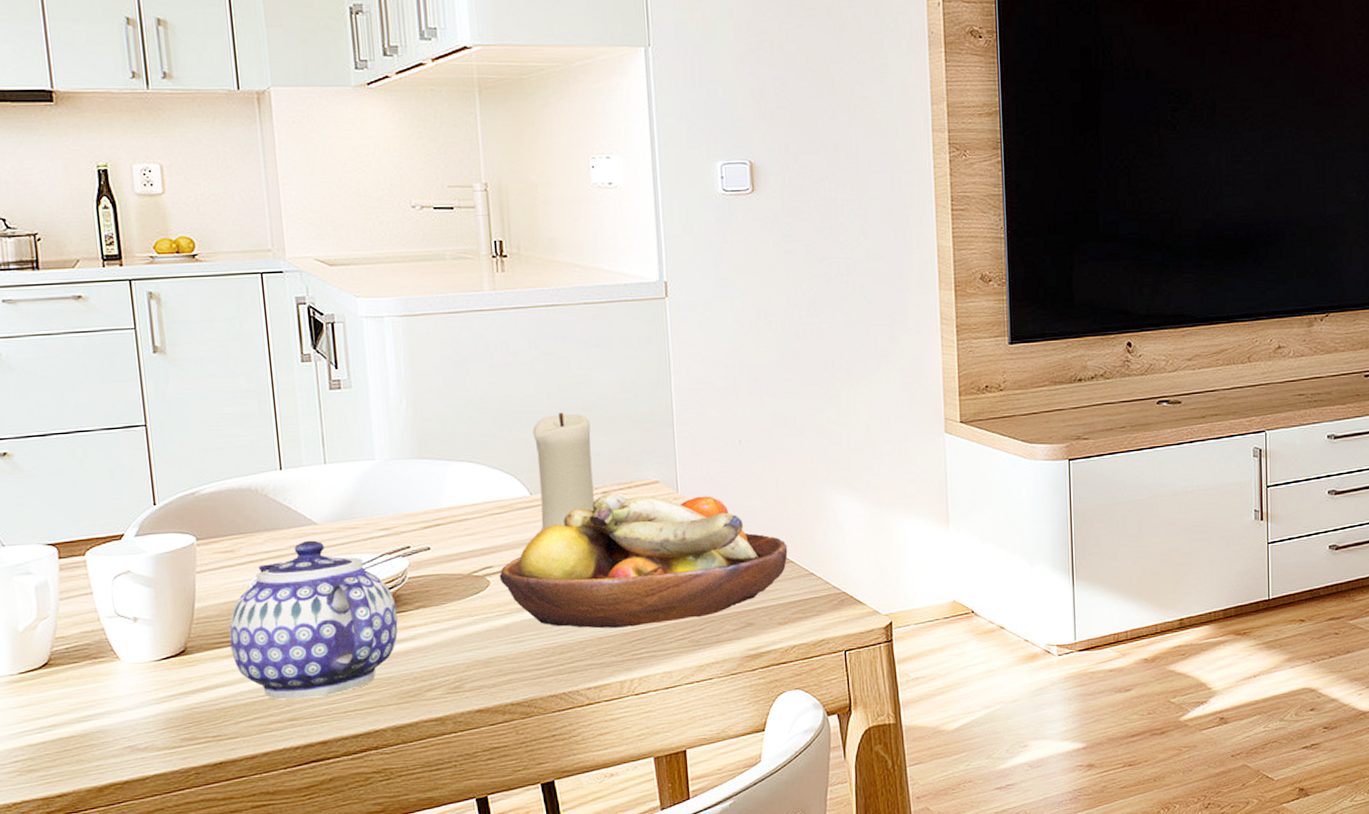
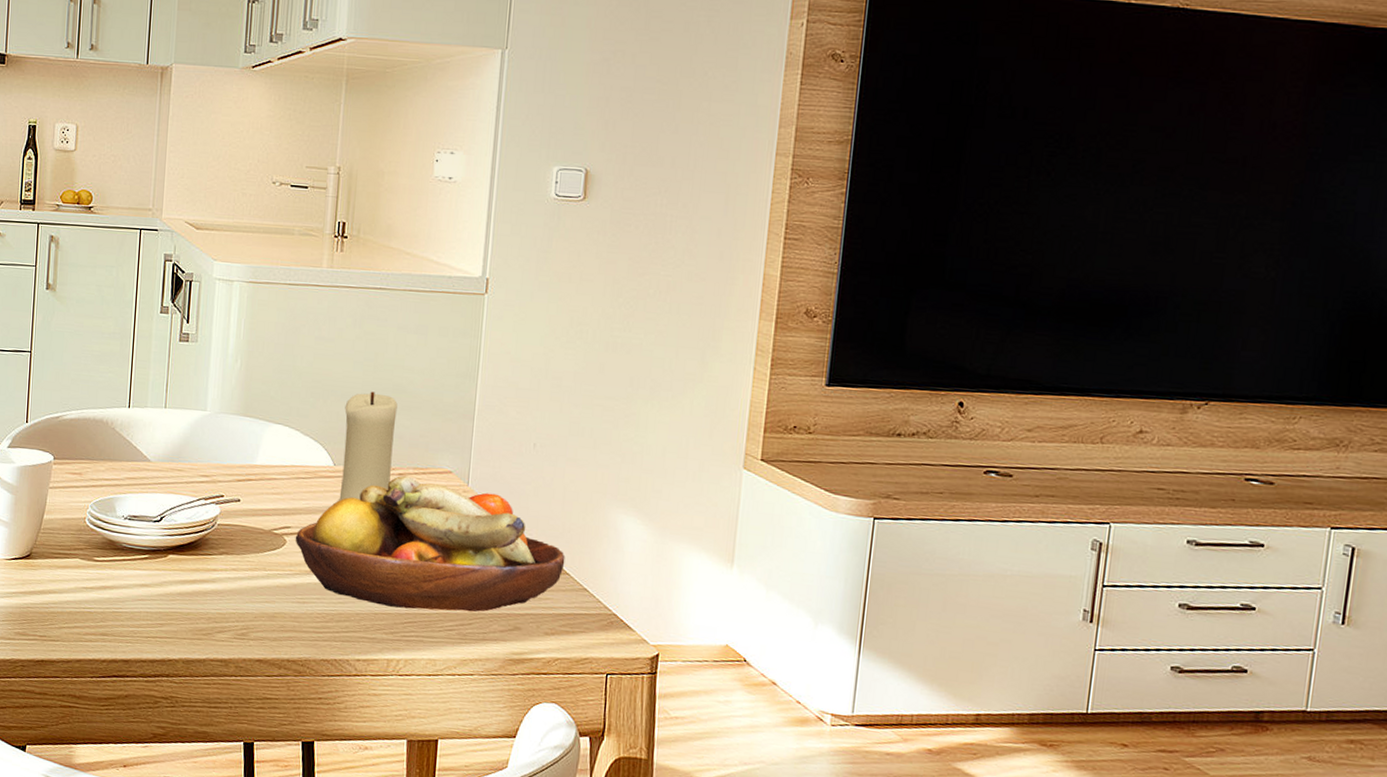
teapot: present [229,540,398,700] -> none [65,474,204,620]

